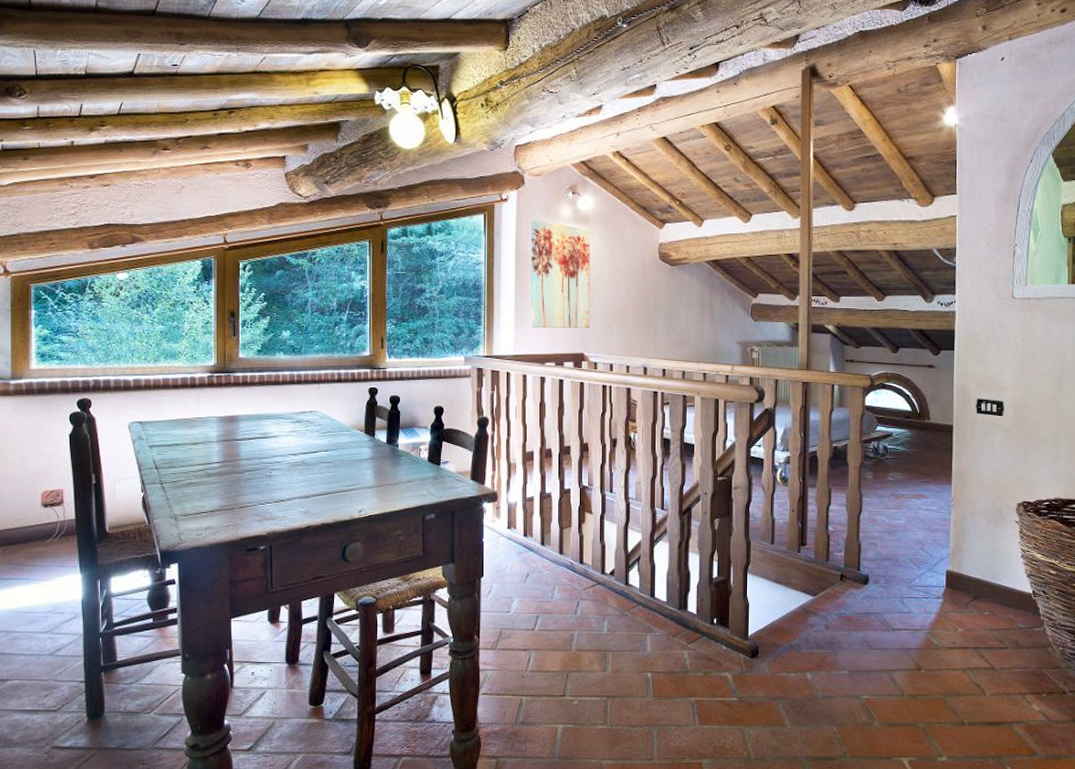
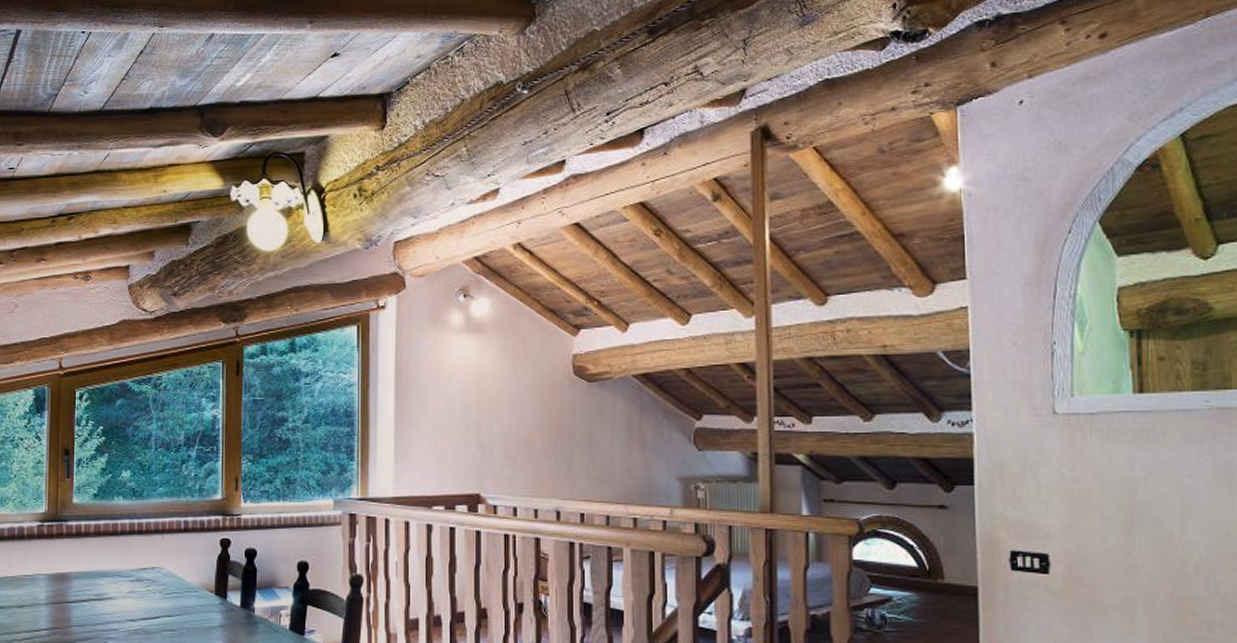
wall art: present [531,221,590,328] -> none [413,331,487,462]

